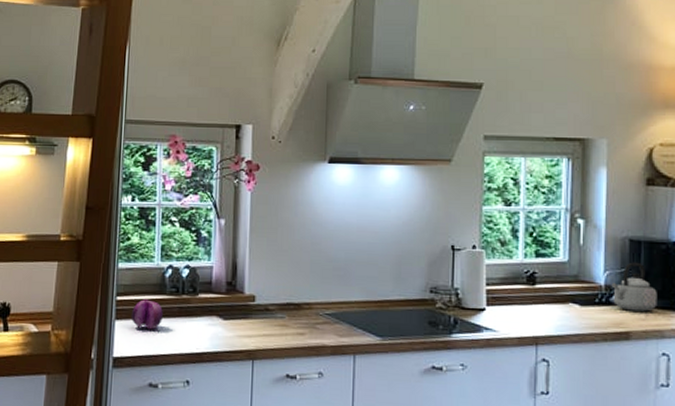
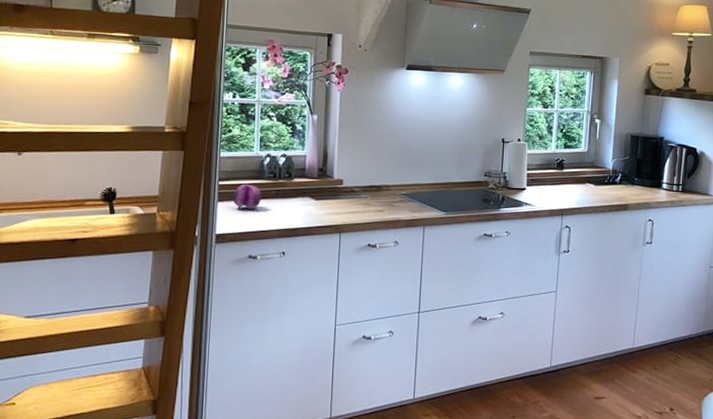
teapot: present [611,262,658,312] -> none [617,152,648,189]

